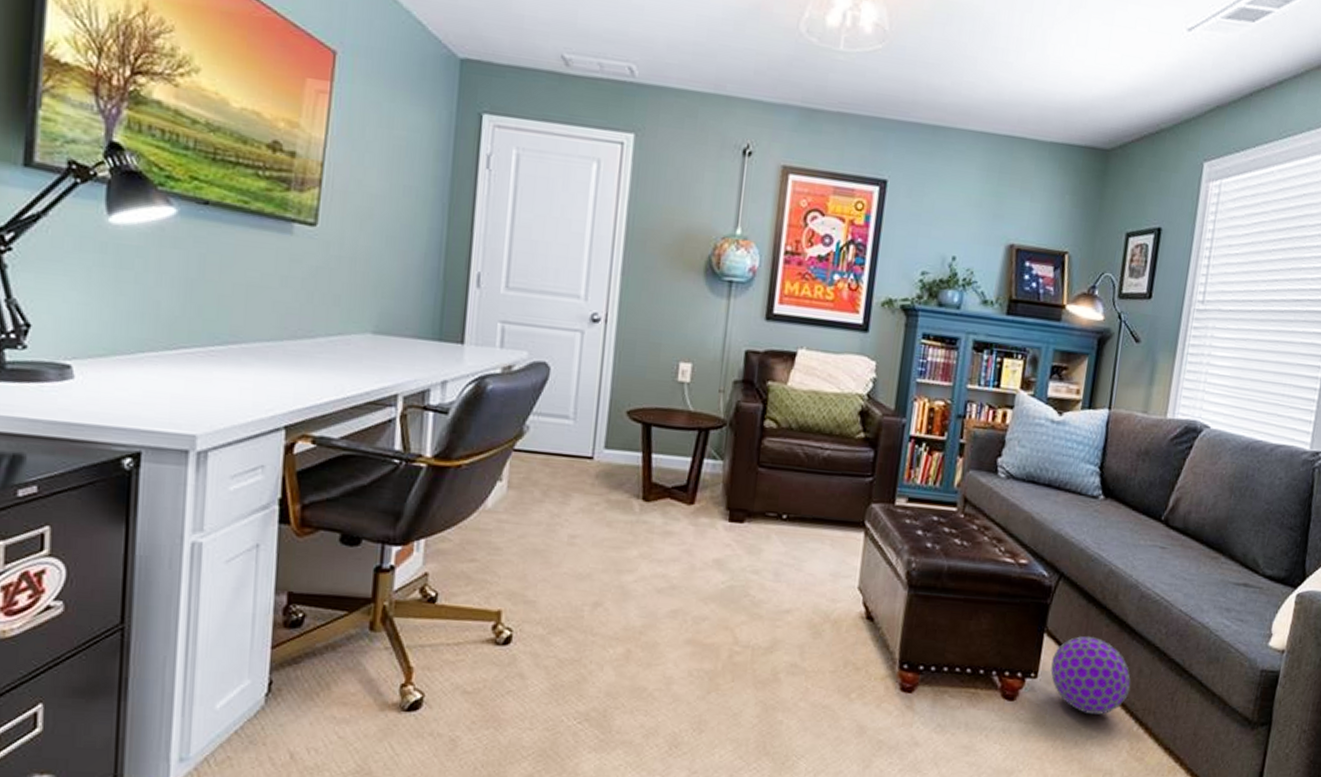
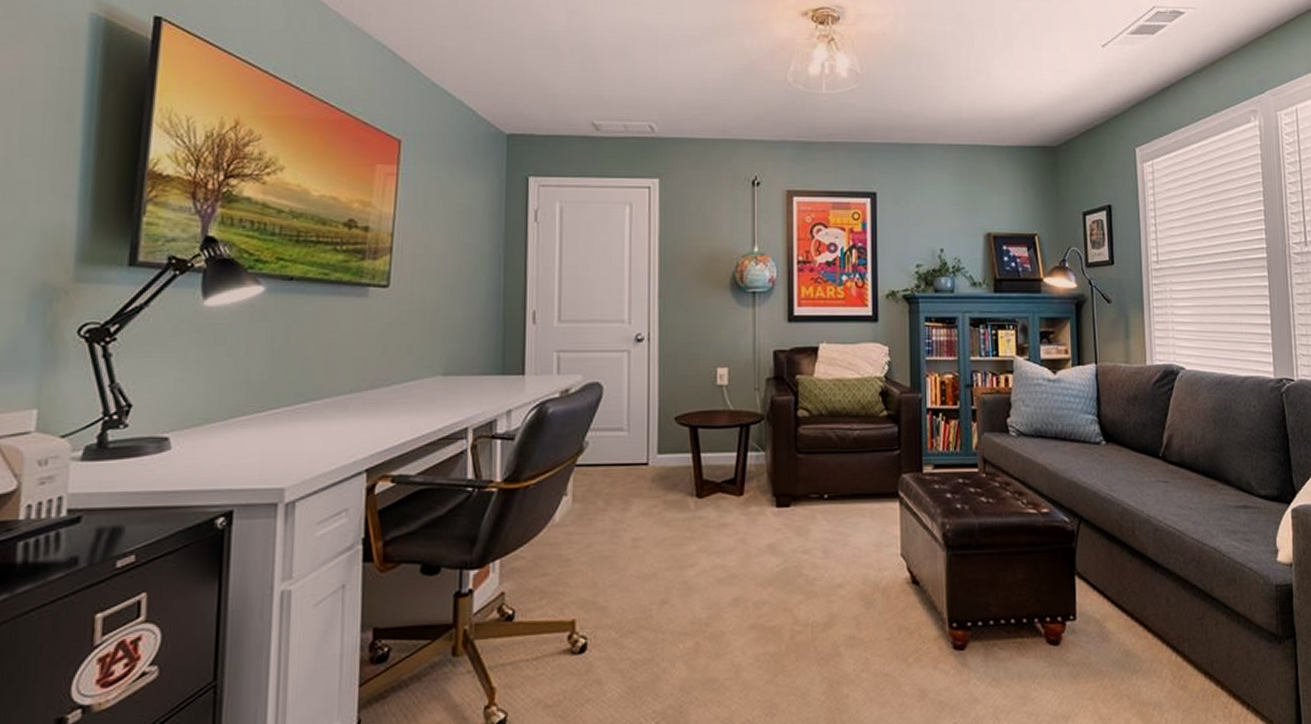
ball: present [1050,636,1131,715] -> none [1087,574,1162,649]

